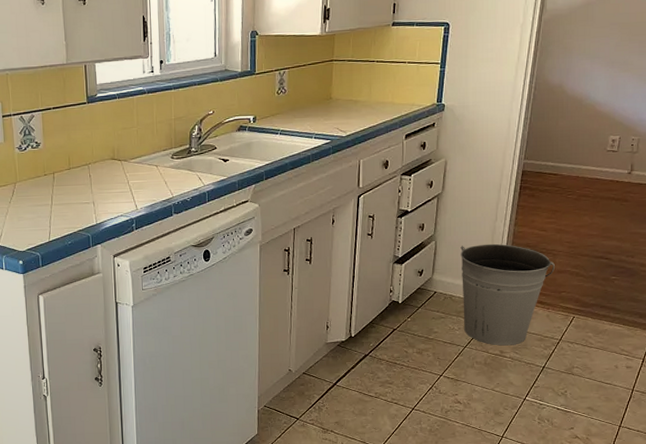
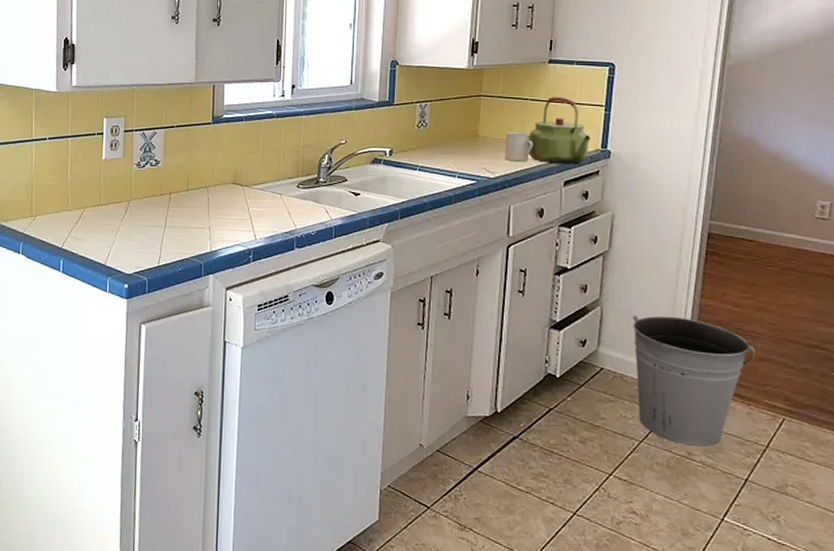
mug: none [354,93,380,120] -> present [504,132,534,162]
kettle: none [375,57,429,120] -> present [528,96,591,165]

